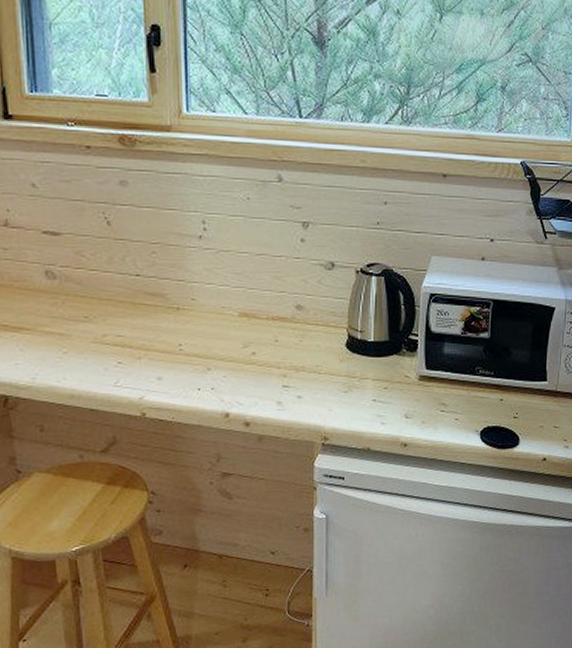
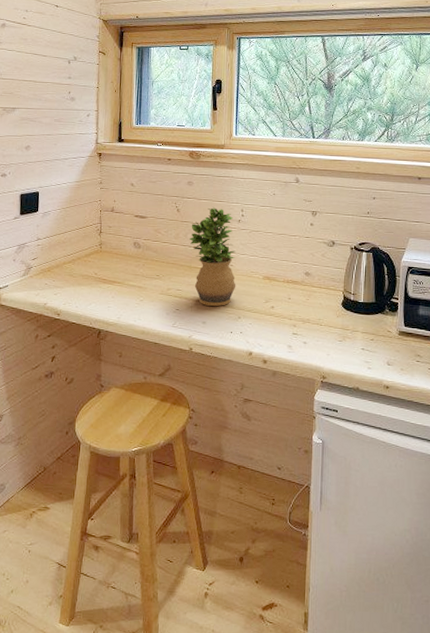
potted plant: none [129,217,202,355] -> present [189,206,236,306]

